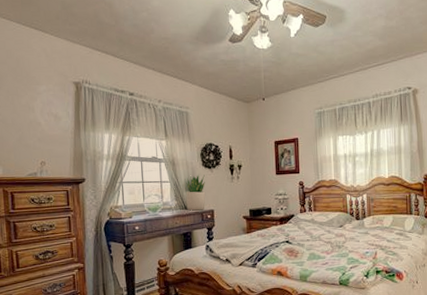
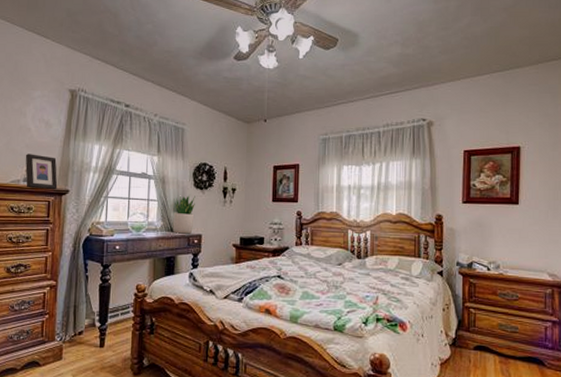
picture frame: none [39,147,74,180] -> present [25,154,58,190]

